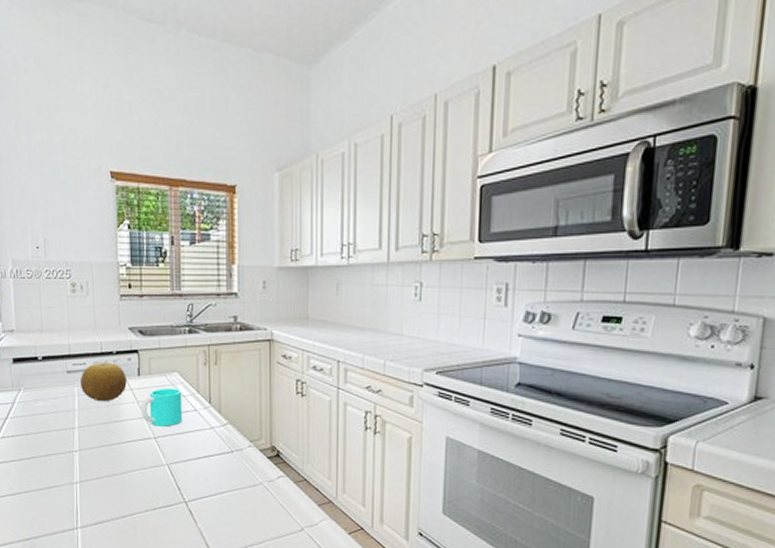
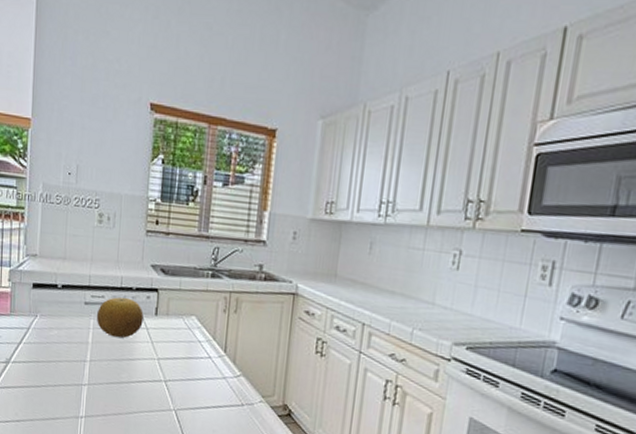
cup: present [141,387,183,427] -> none [154,331,198,371]

